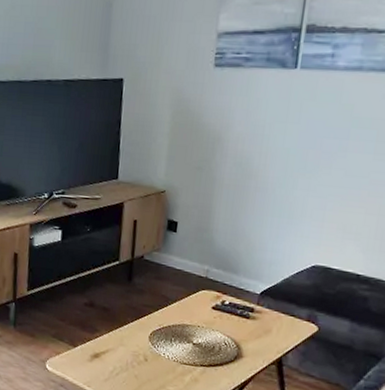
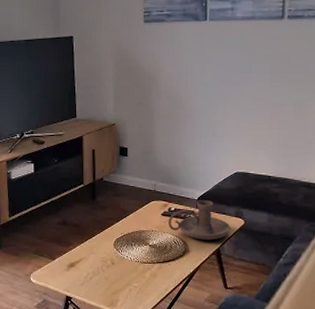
candle holder: none [219,295,299,347] -> present [168,200,230,240]

